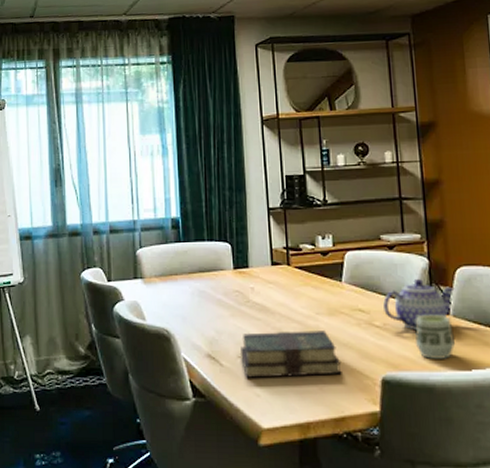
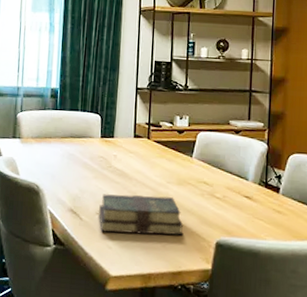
teapot: present [383,279,455,329] -> none [225,161,286,203]
cup: present [415,314,455,359] -> none [247,191,281,230]

